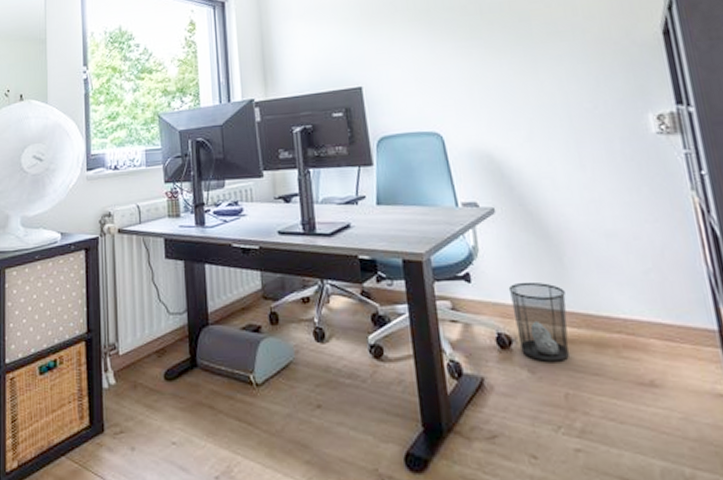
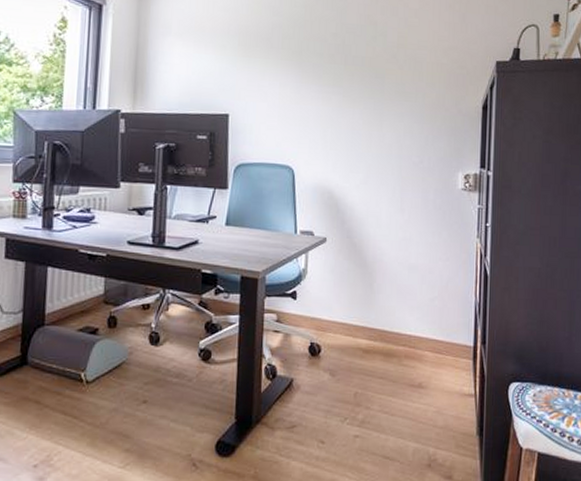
waste bin: present [508,281,569,362] -> none [326,301,370,367]

